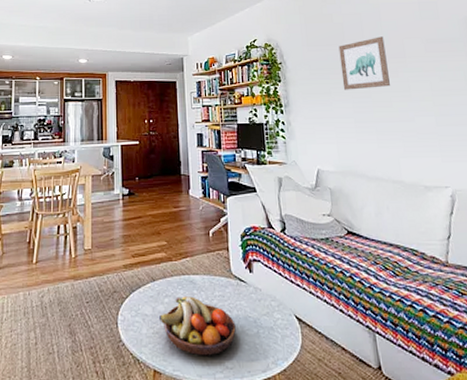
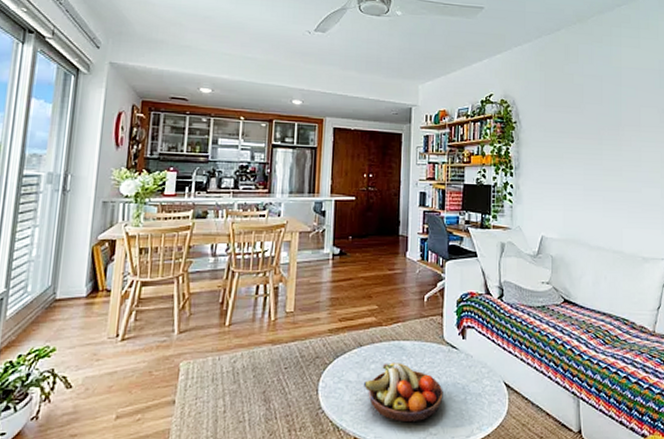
wall art: present [338,36,390,90] -> none [576,102,622,156]

